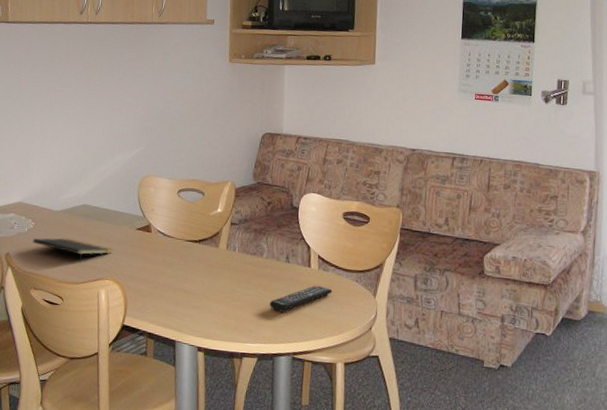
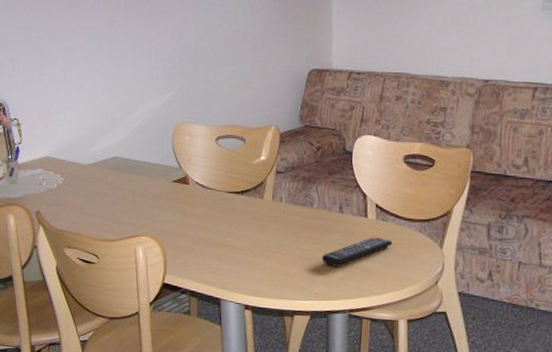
notepad: present [32,238,113,263] -> none [63,193,148,219]

